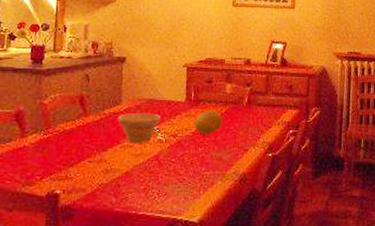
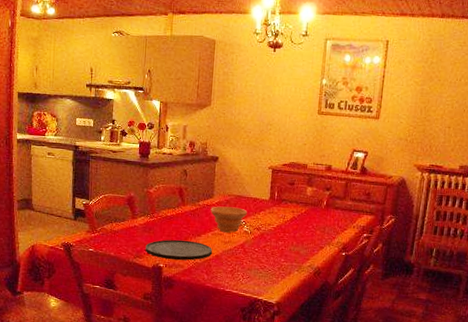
plate: none [37,157,122,183] -> present [145,239,213,260]
fruit: present [194,110,222,135] -> none [276,209,302,231]

